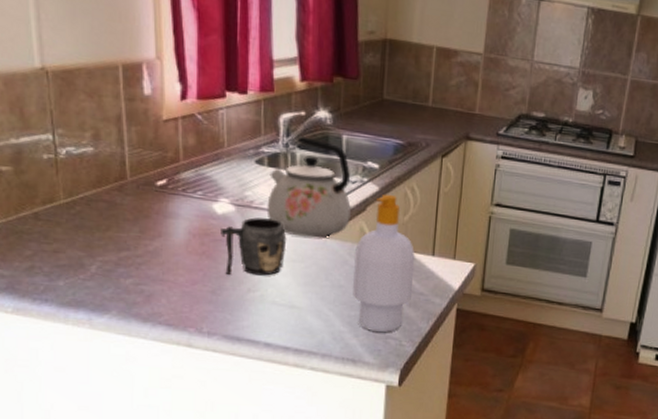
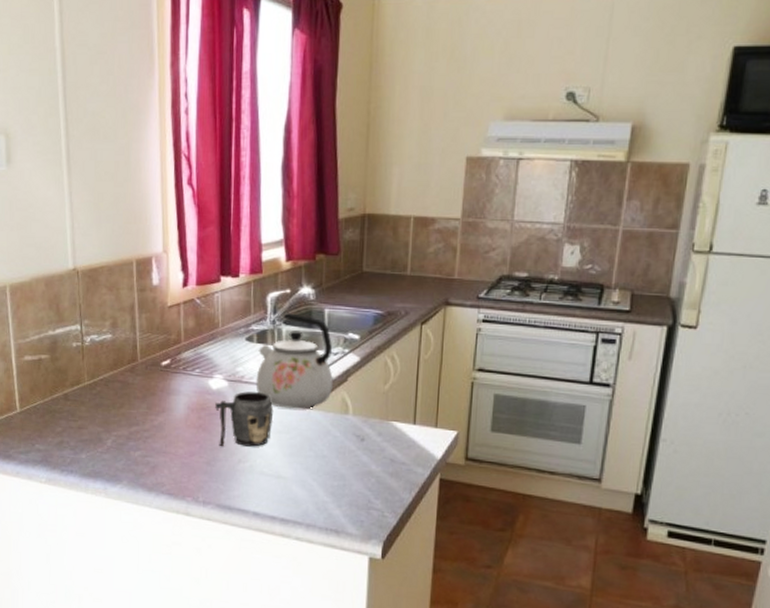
soap bottle: present [353,194,415,333] -> none [335,364,396,503]

